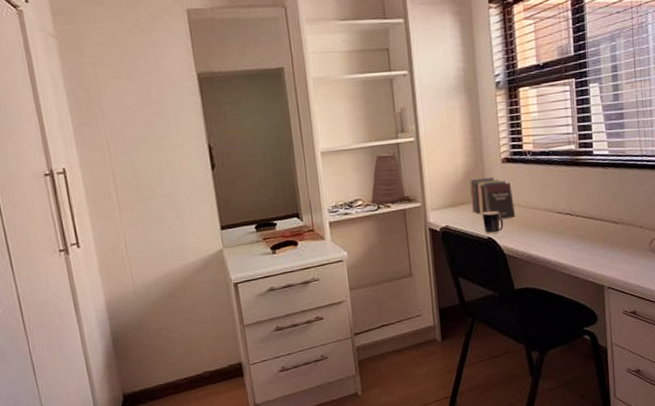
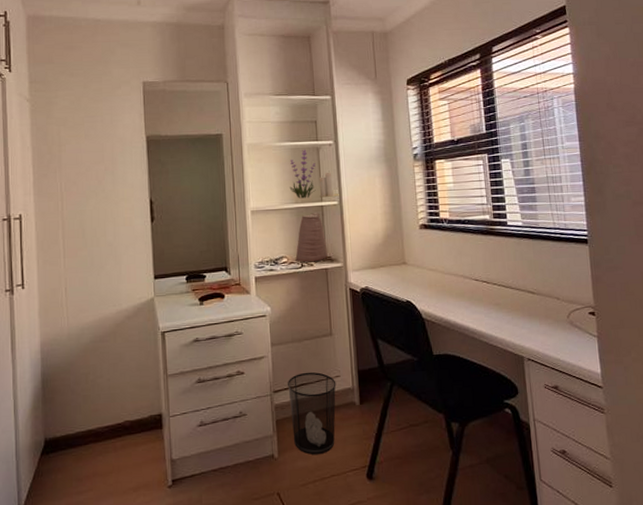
plant: none [361,81,391,137] -> present [289,149,316,199]
waste bin: none [368,313,418,390] -> present [288,372,337,455]
books: present [469,177,516,220] -> none [388,241,434,284]
mug: present [482,210,504,235] -> none [400,274,422,298]

